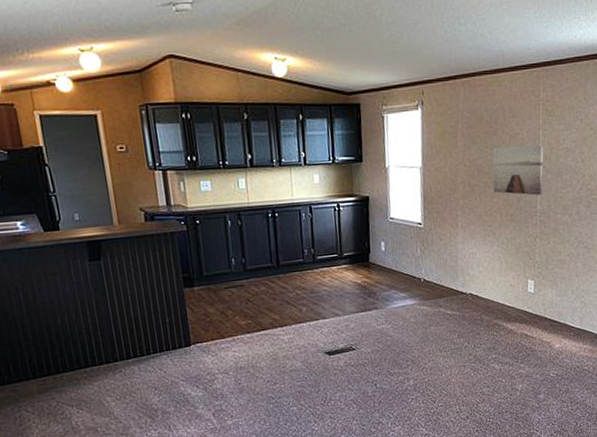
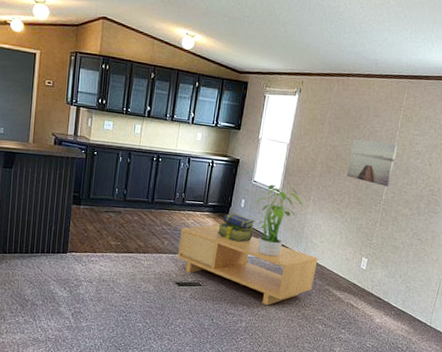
coffee table: none [318,277,480,356] -> present [177,224,318,306]
stack of books: none [360,259,402,292] -> present [216,213,255,243]
potted plant: none [395,216,451,301] -> present [253,184,303,257]

